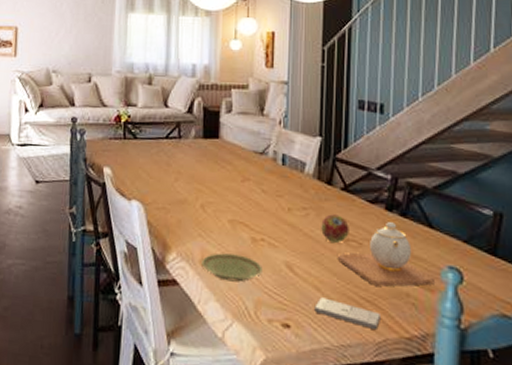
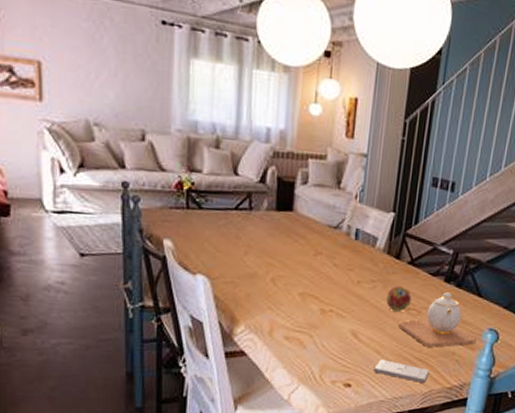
plate: present [201,253,262,282] -> none [270,324,330,350]

